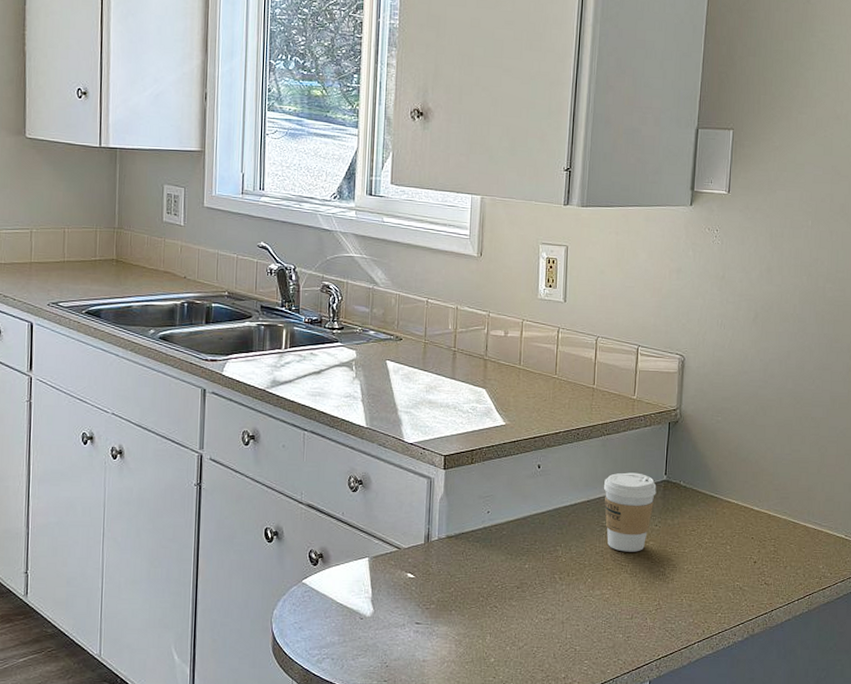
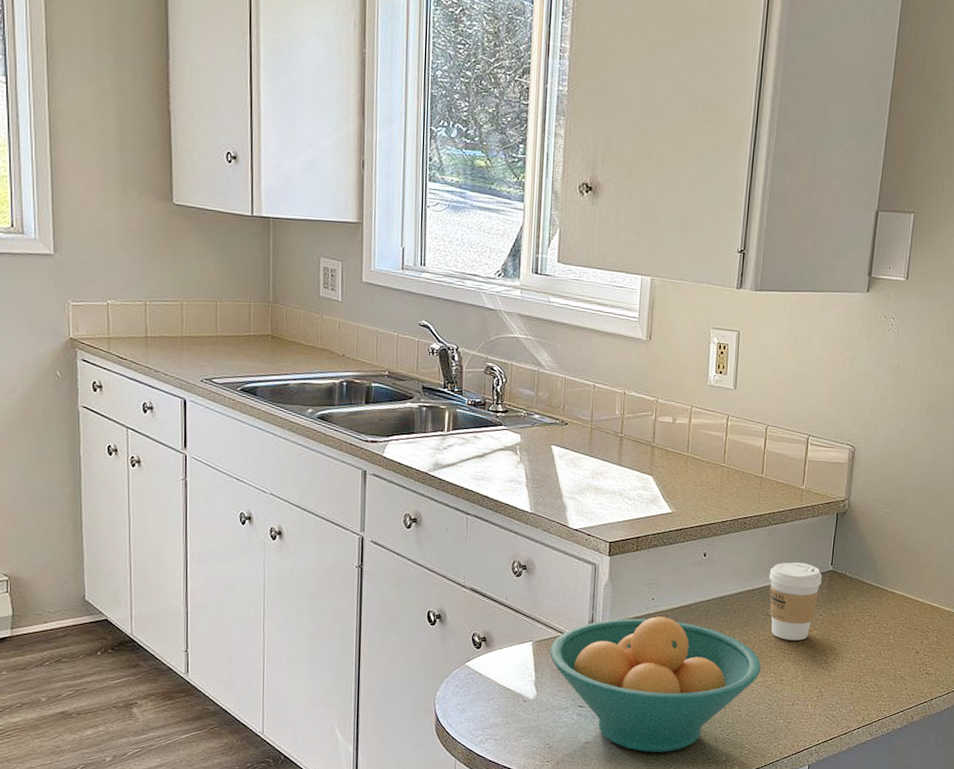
fruit bowl: none [386,530,598,670] -> present [549,616,761,752]

